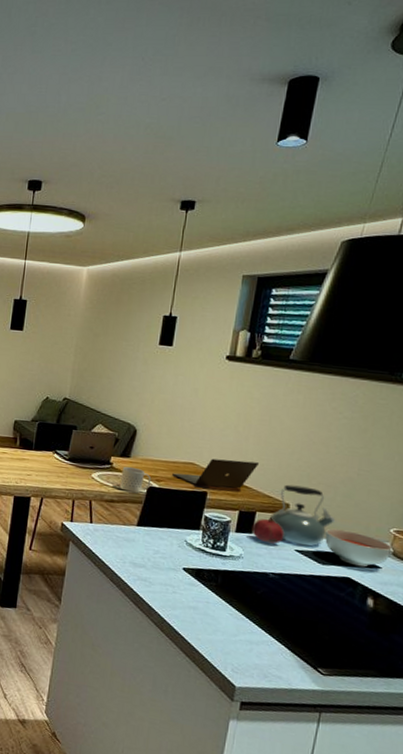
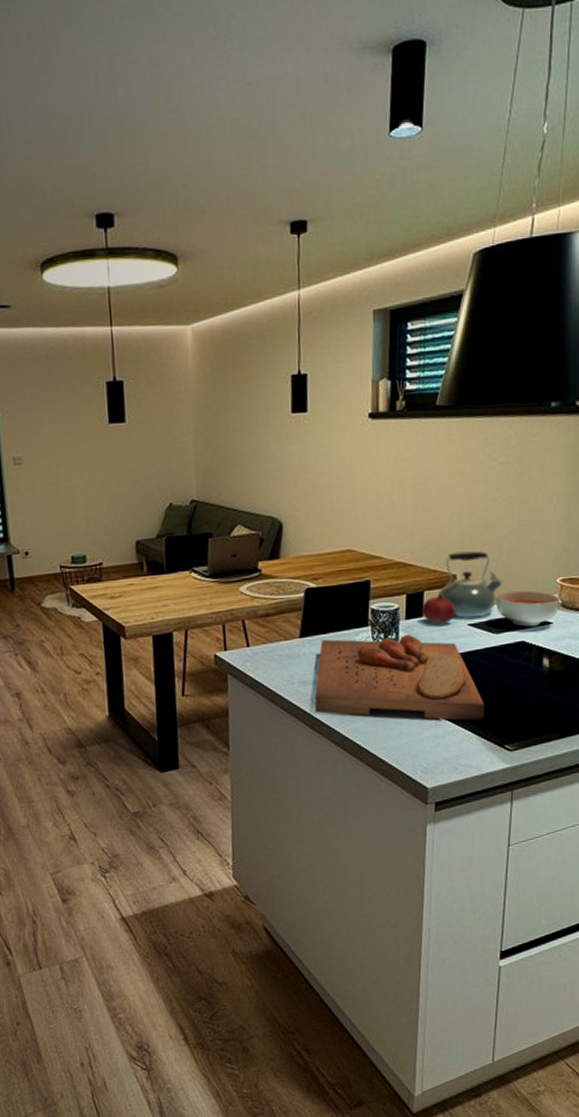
mug: present [120,466,152,493] -> none [273,569,308,600]
cutting board: none [140,531,303,640] -> present [314,634,485,722]
laptop: present [172,458,259,489] -> none [330,534,419,576]

